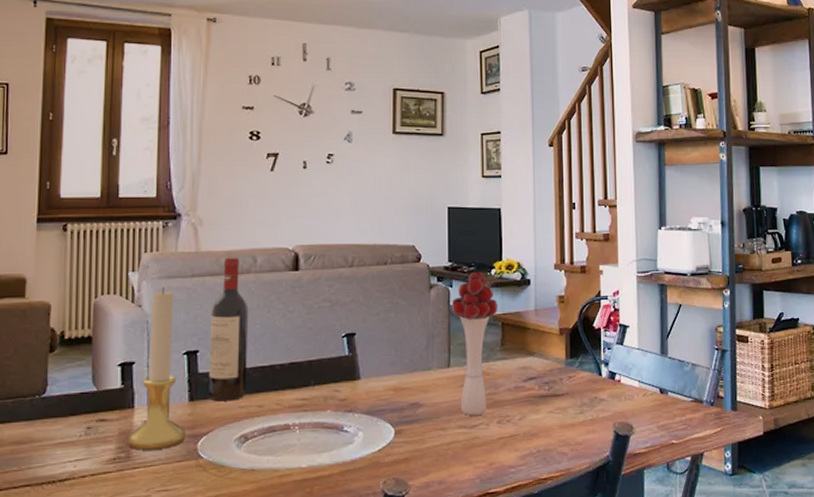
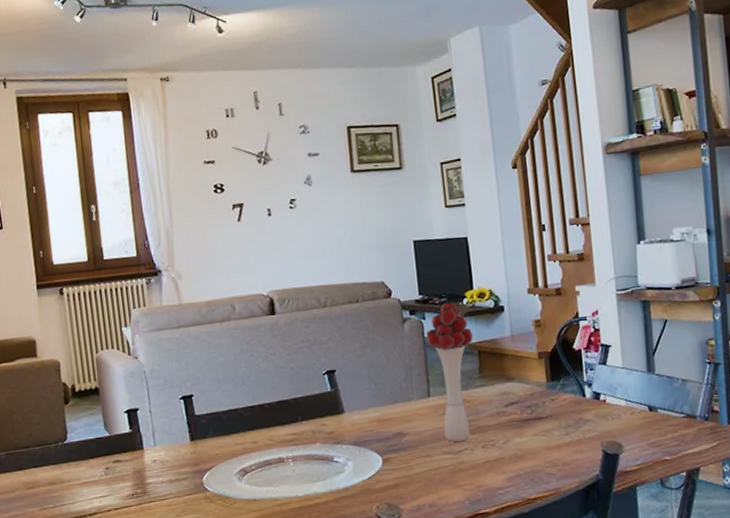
candle holder: present [127,287,186,450] -> none [141,339,192,486]
wine bottle: present [209,257,249,402] -> none [199,306,240,440]

